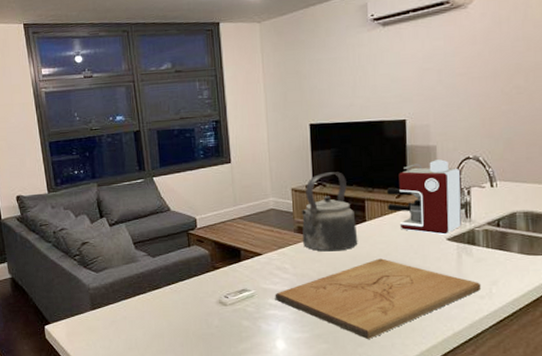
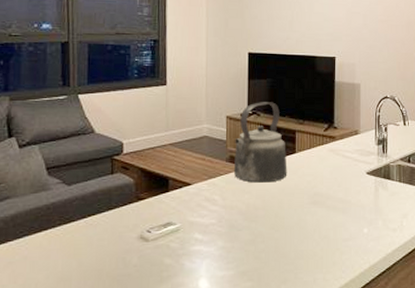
cutting board: present [275,258,482,340] -> none [201,191,394,276]
coffee maker: present [387,159,462,235] -> none [315,97,380,169]

